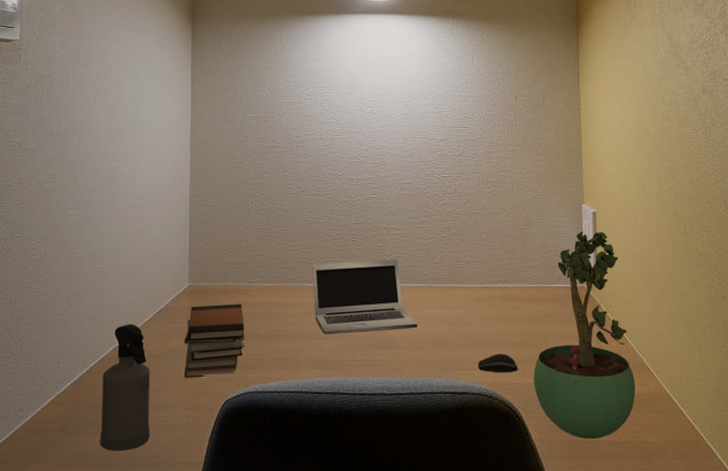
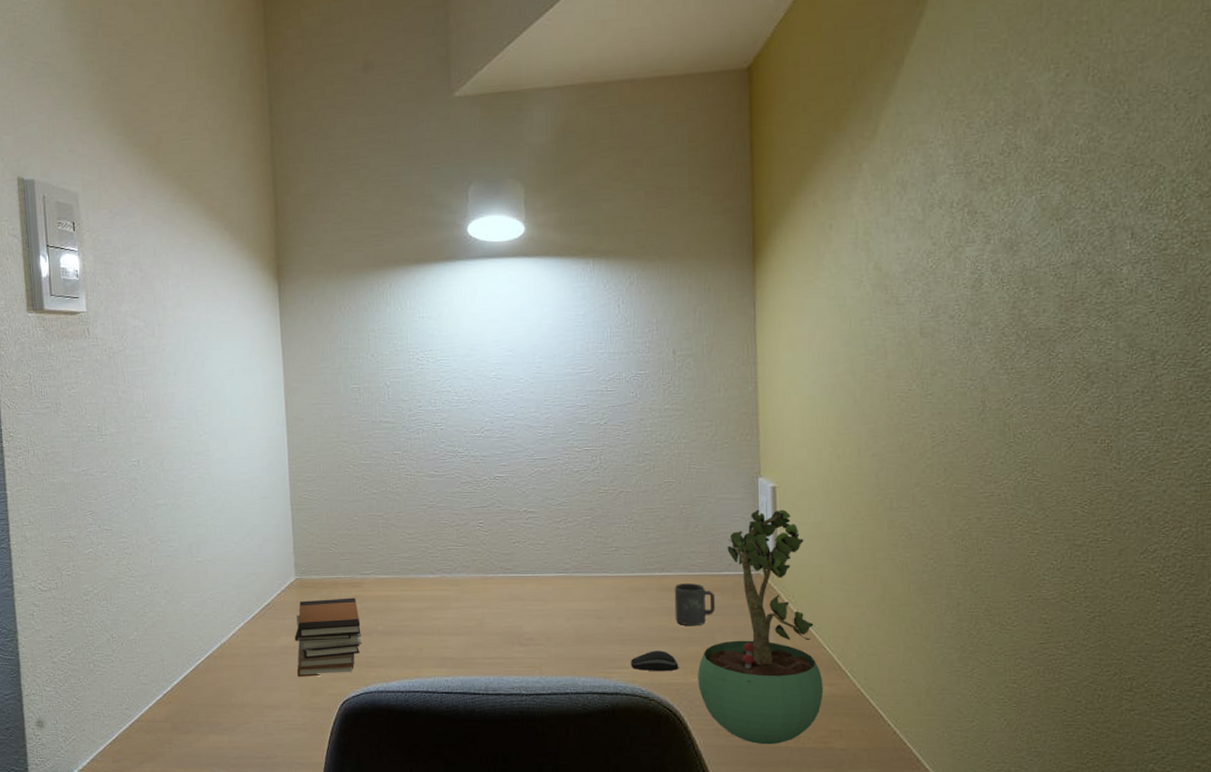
spray bottle: present [100,324,150,451] -> none [210,620,265,751]
laptop: present [313,259,417,335] -> none [433,546,558,631]
mug: none [514,294,548,332] -> present [674,583,715,627]

